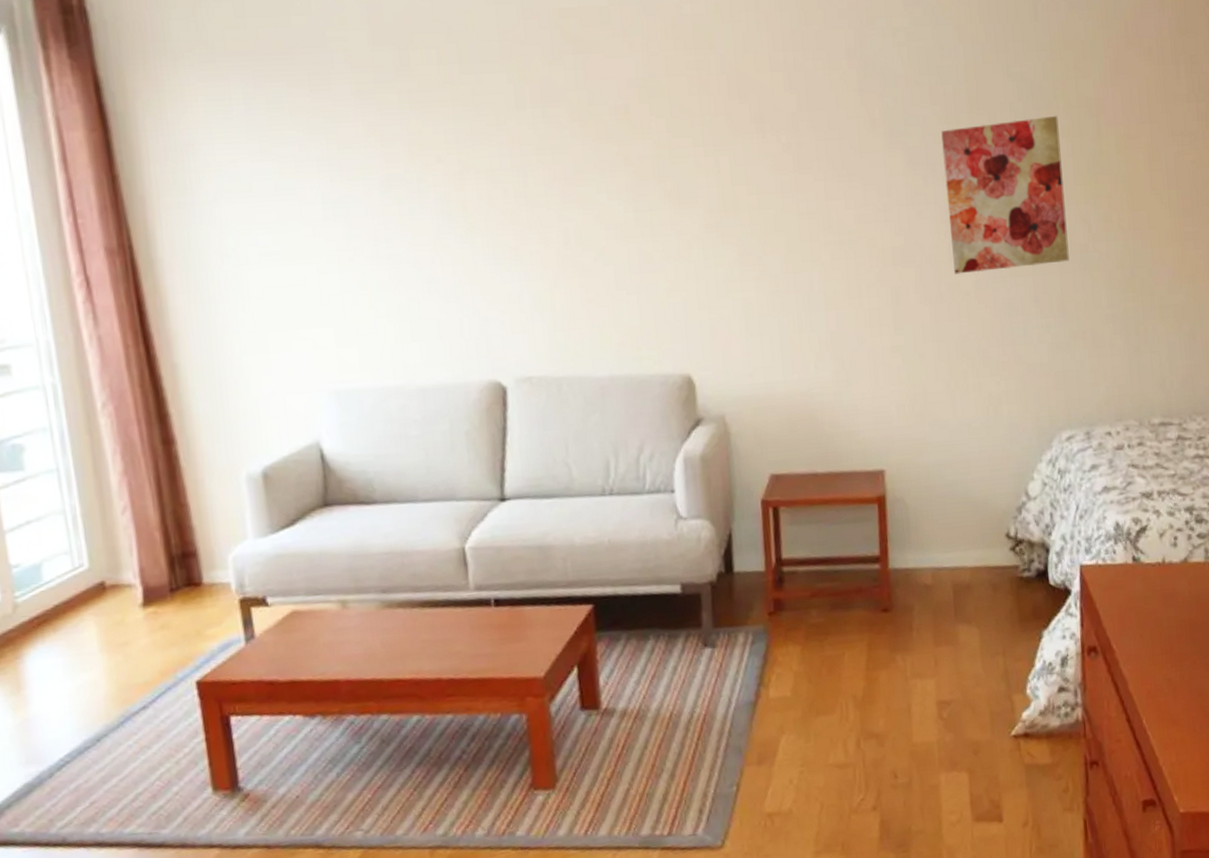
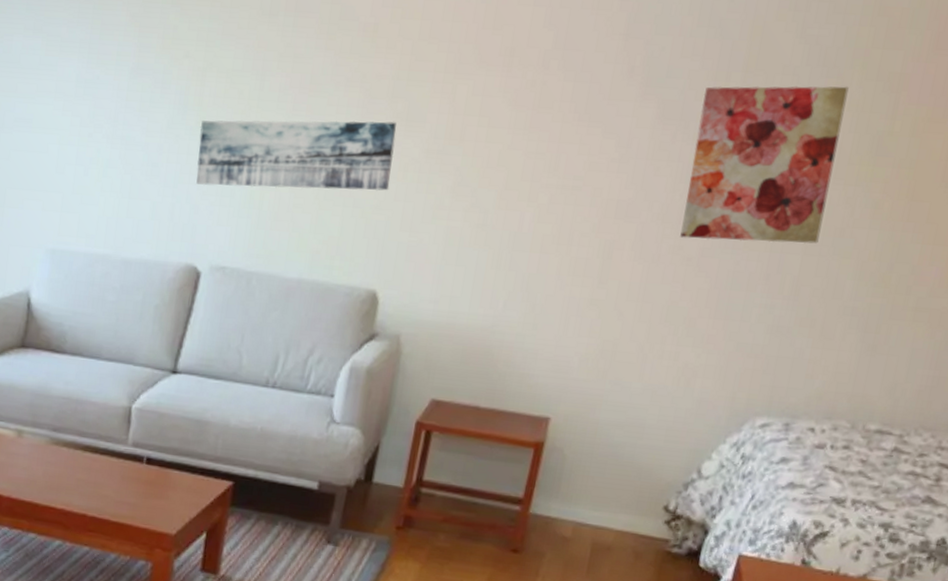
wall art: none [470,201,678,294] -> present [196,120,397,191]

